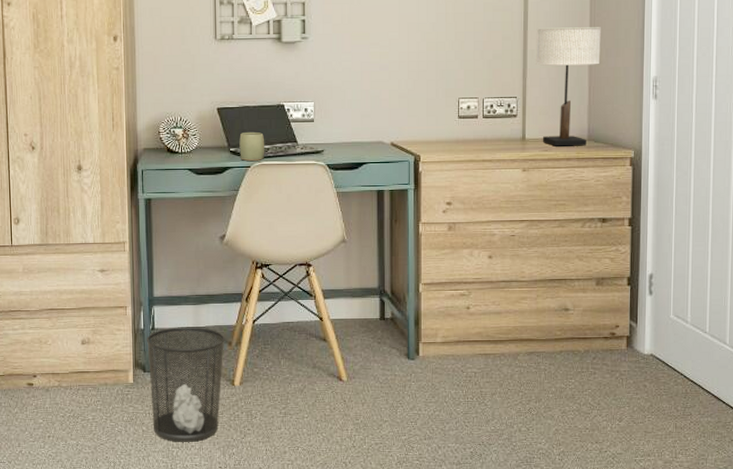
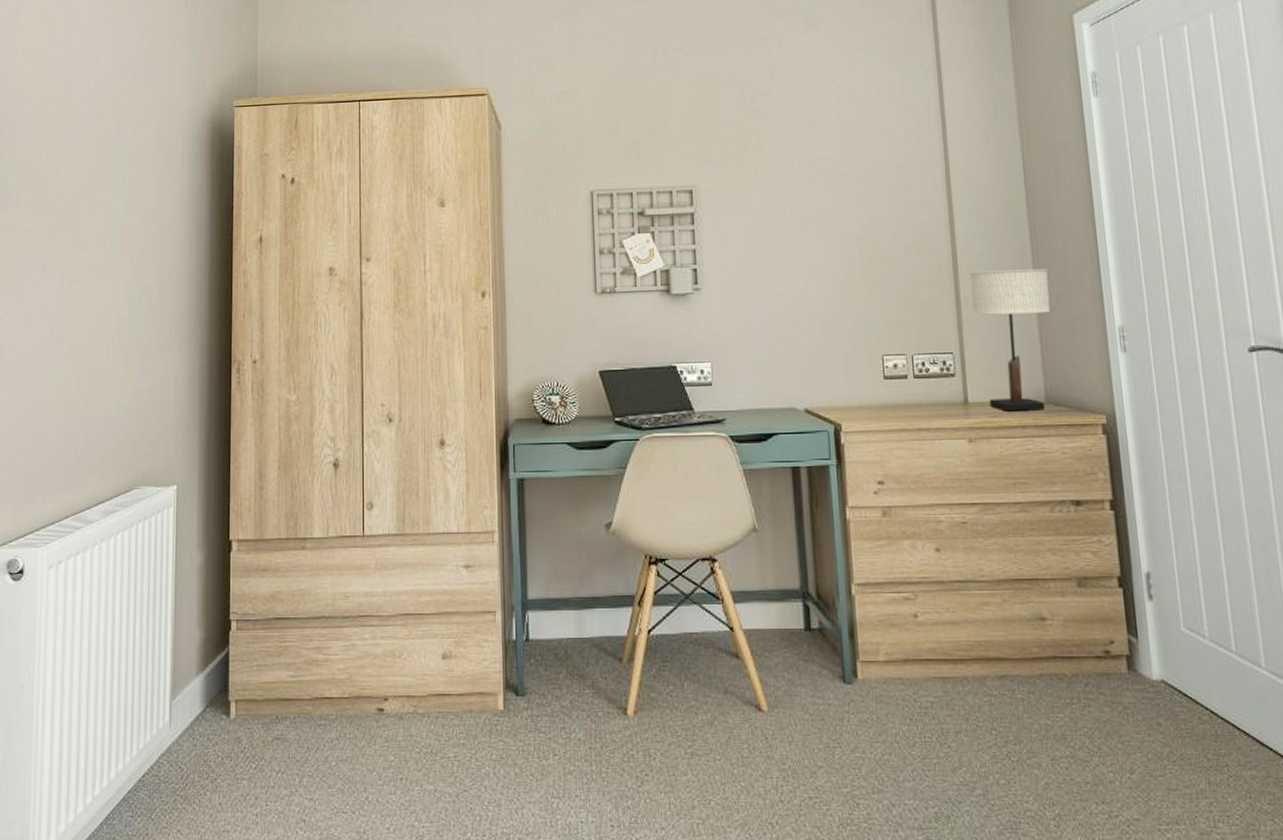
waste bin: present [146,327,225,442] -> none [519,638,615,790]
mug: present [239,132,265,161] -> none [625,399,656,432]

